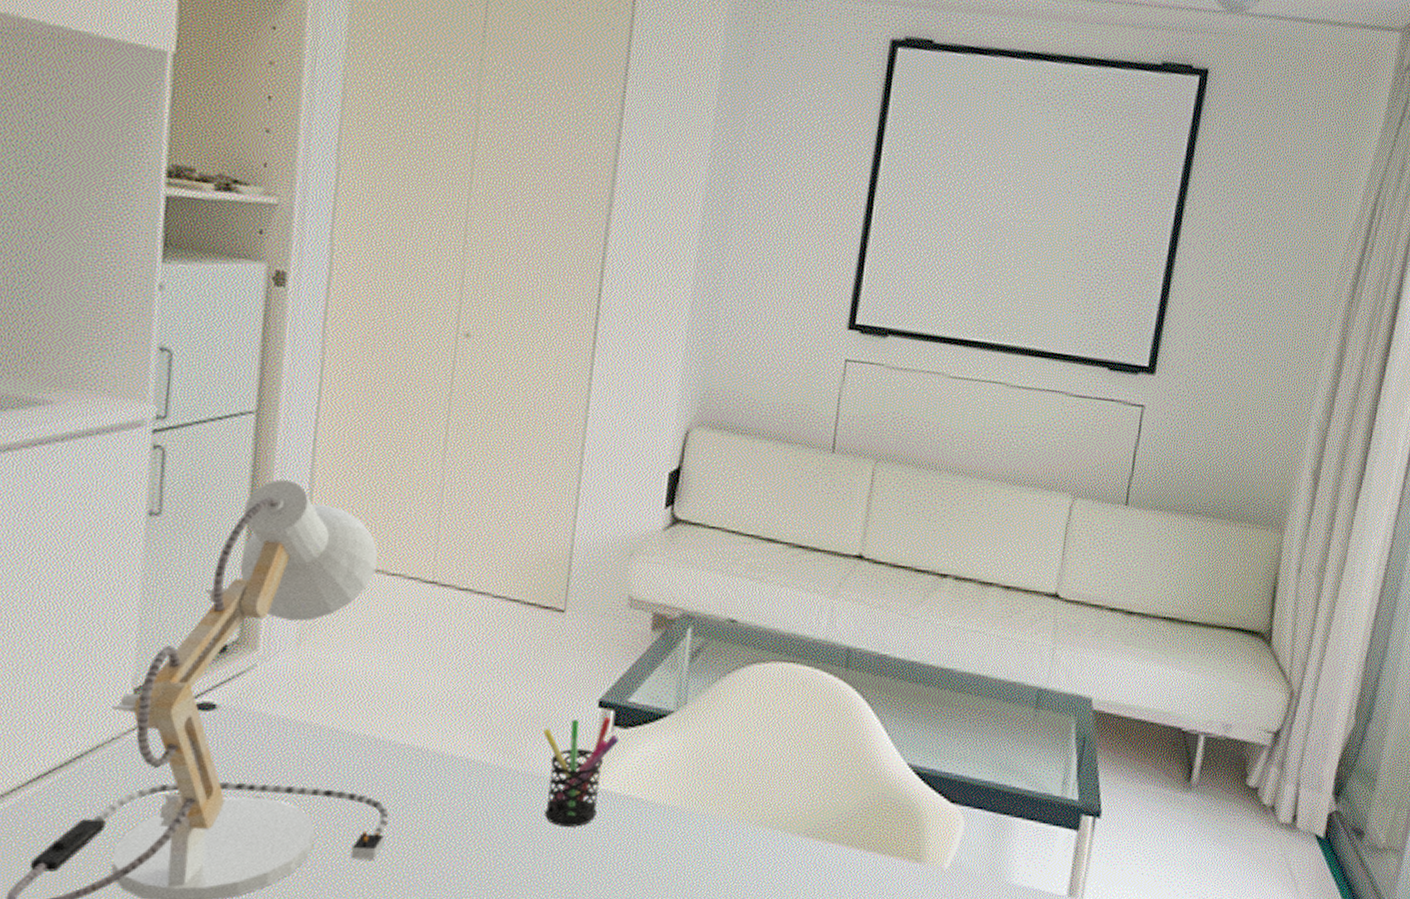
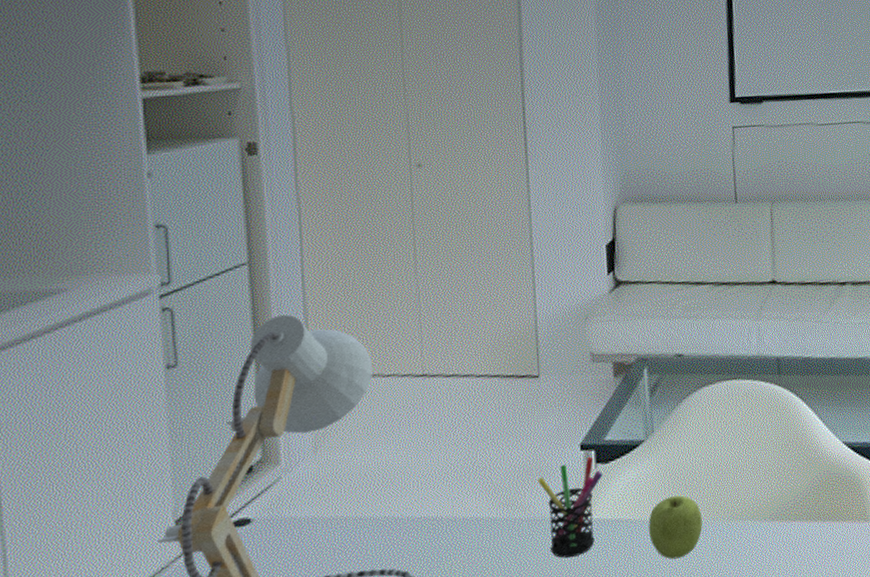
fruit: none [660,783,726,856] -> present [648,495,703,560]

